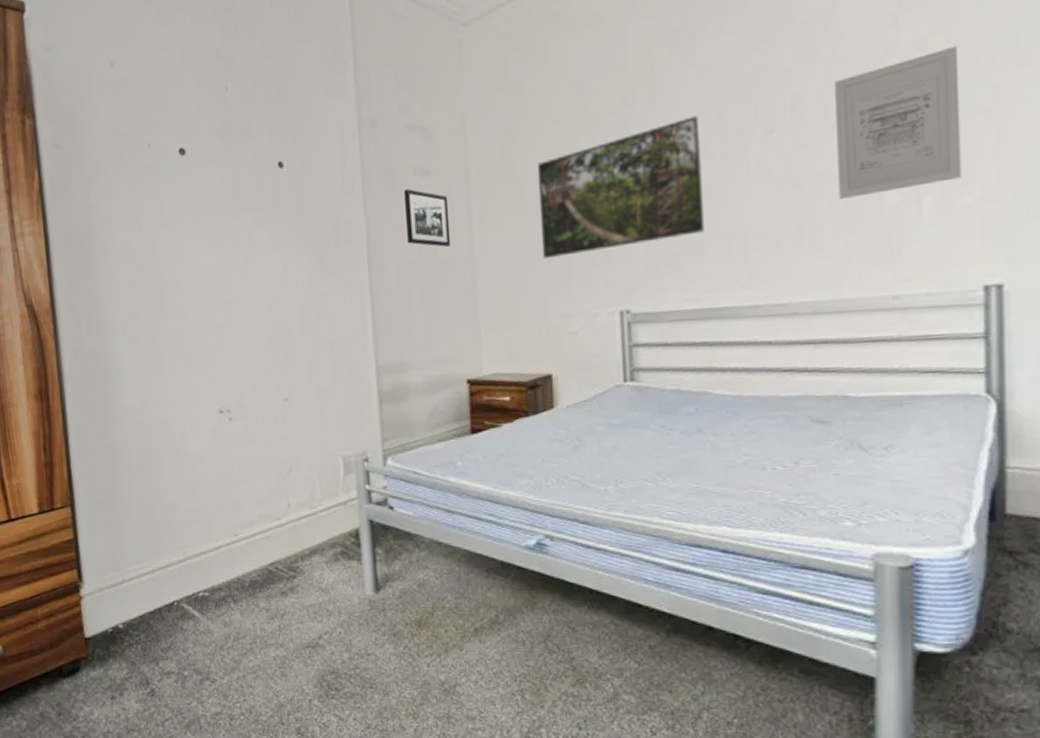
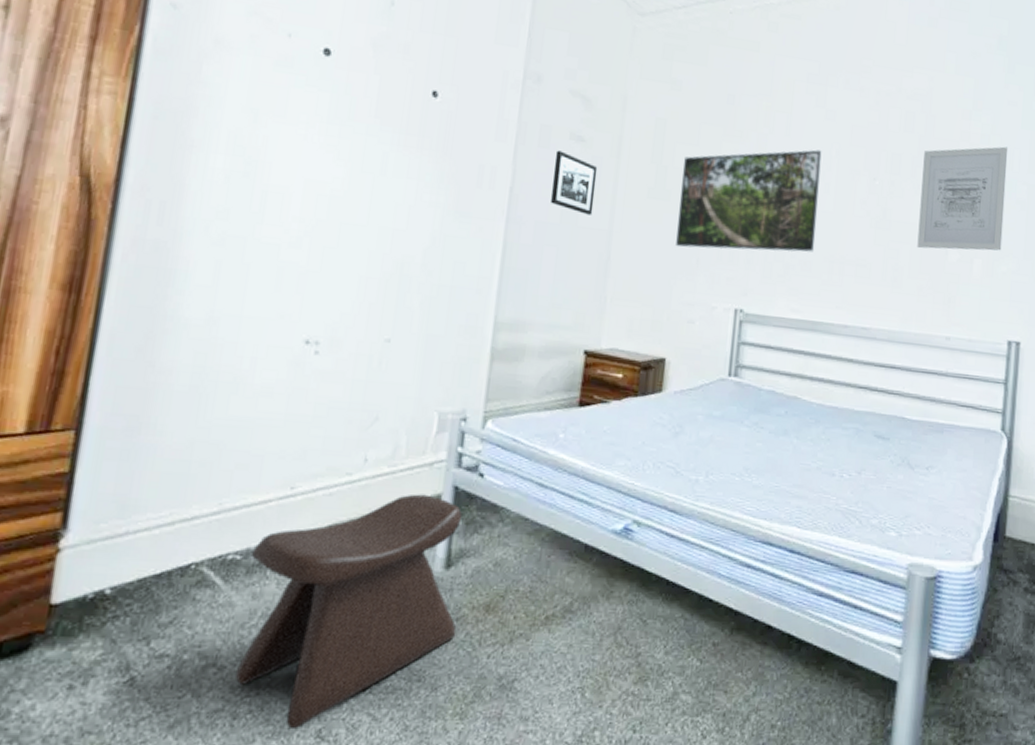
stool: none [216,530,396,728] -> present [236,494,463,730]

